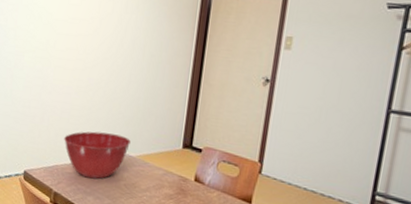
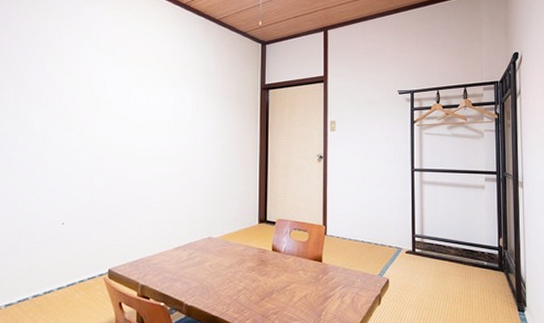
mixing bowl: present [64,131,131,179] -> none [148,220,211,265]

